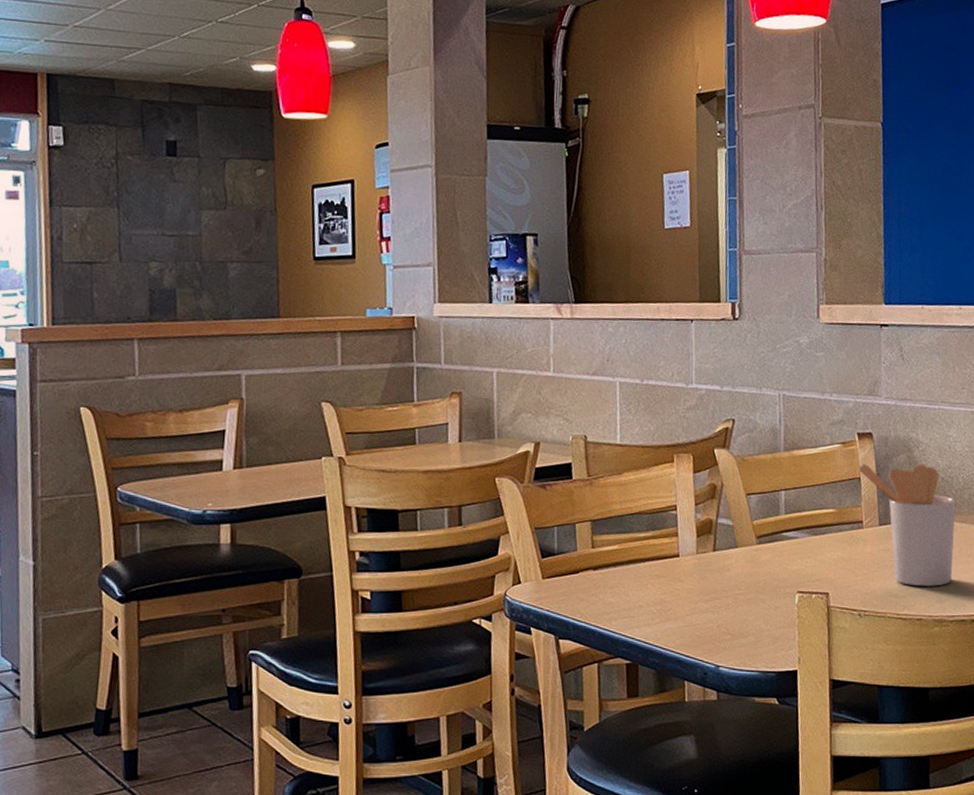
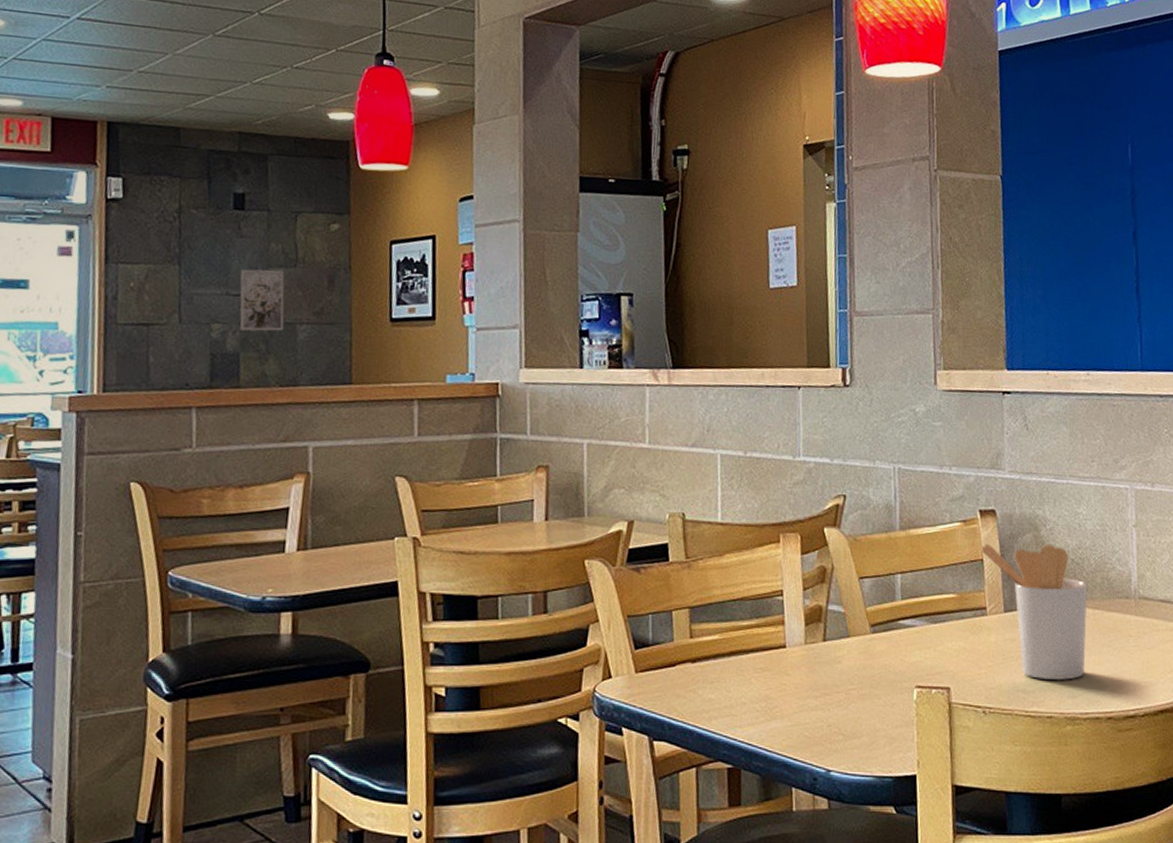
wall art: none [174,211,216,269] -> present [239,269,285,331]

